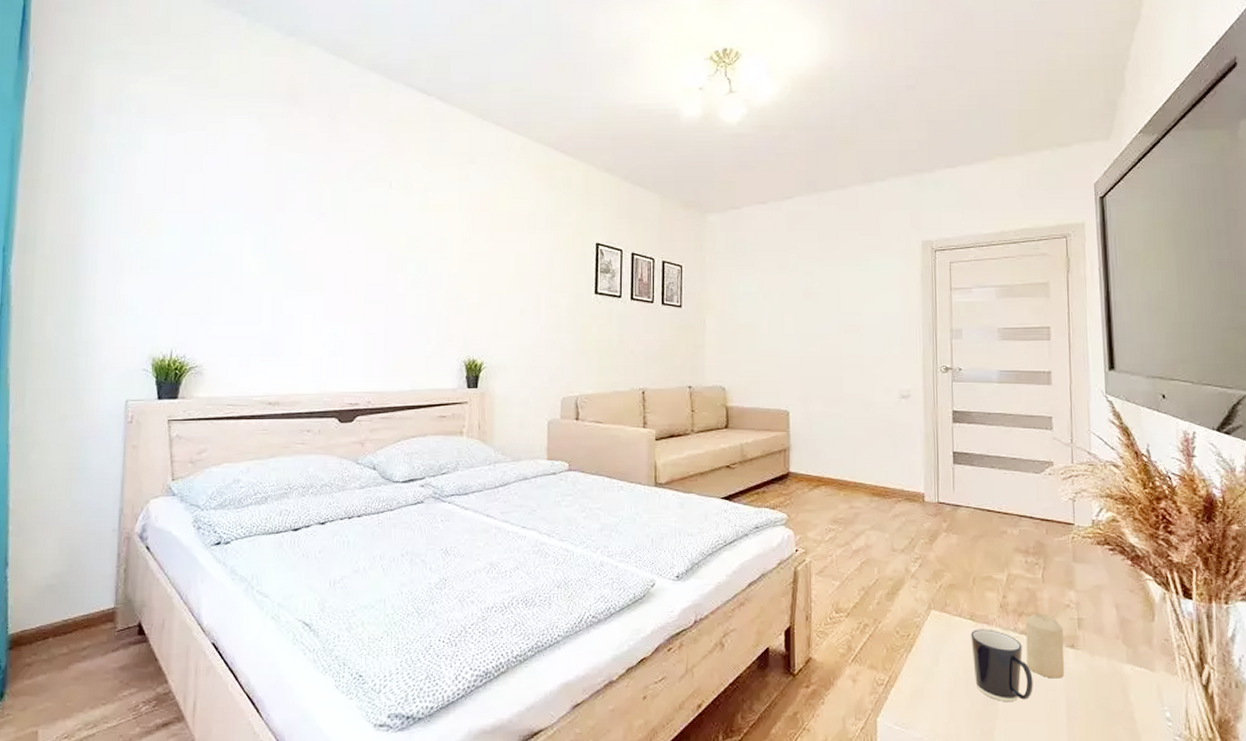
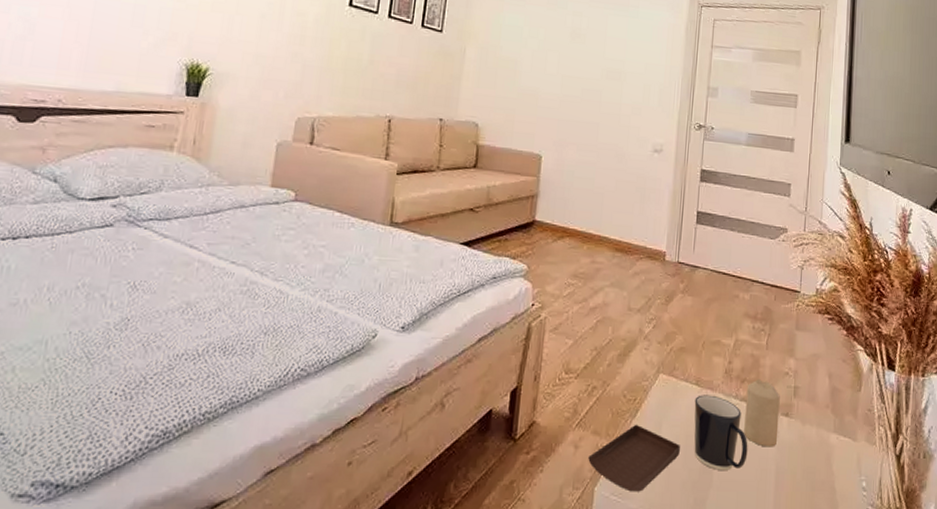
tray: none [867,658,960,722] -> present [588,424,680,492]

